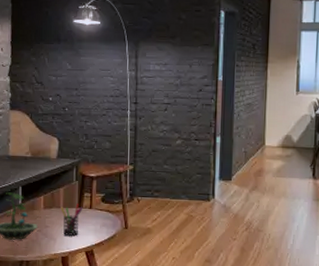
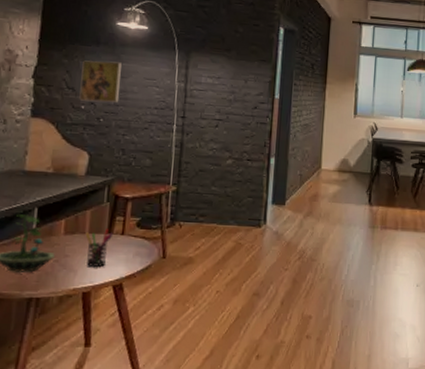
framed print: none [47,56,80,94] -> present [79,60,122,103]

